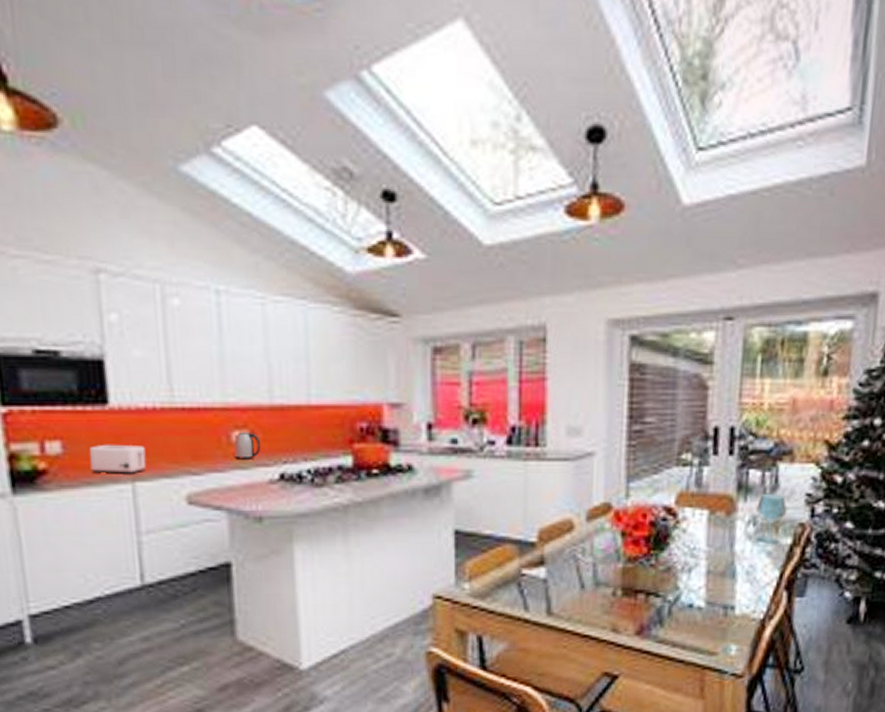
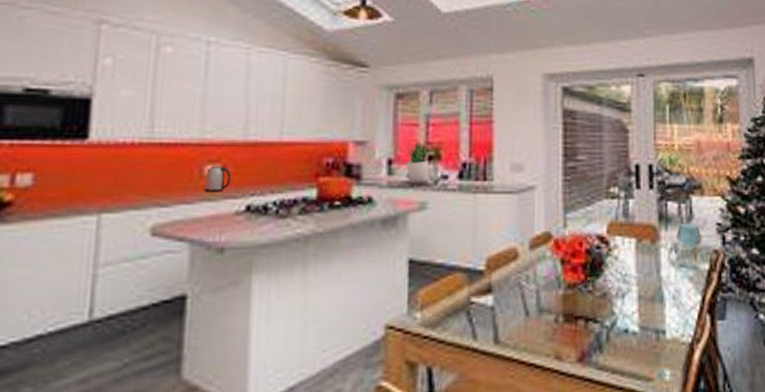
toaster: present [89,444,147,474] -> none [58,176,117,206]
planter: none [448,403,473,450] -> present [406,141,429,184]

